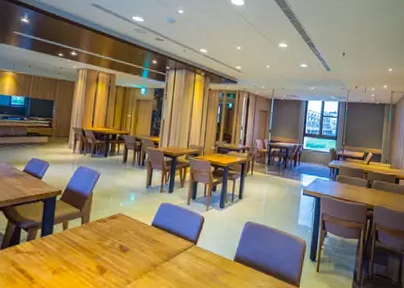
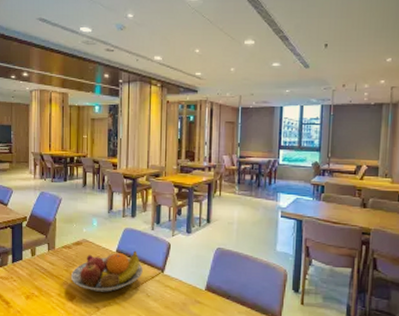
fruit bowl: none [103,224,177,265] -> present [70,250,143,292]

